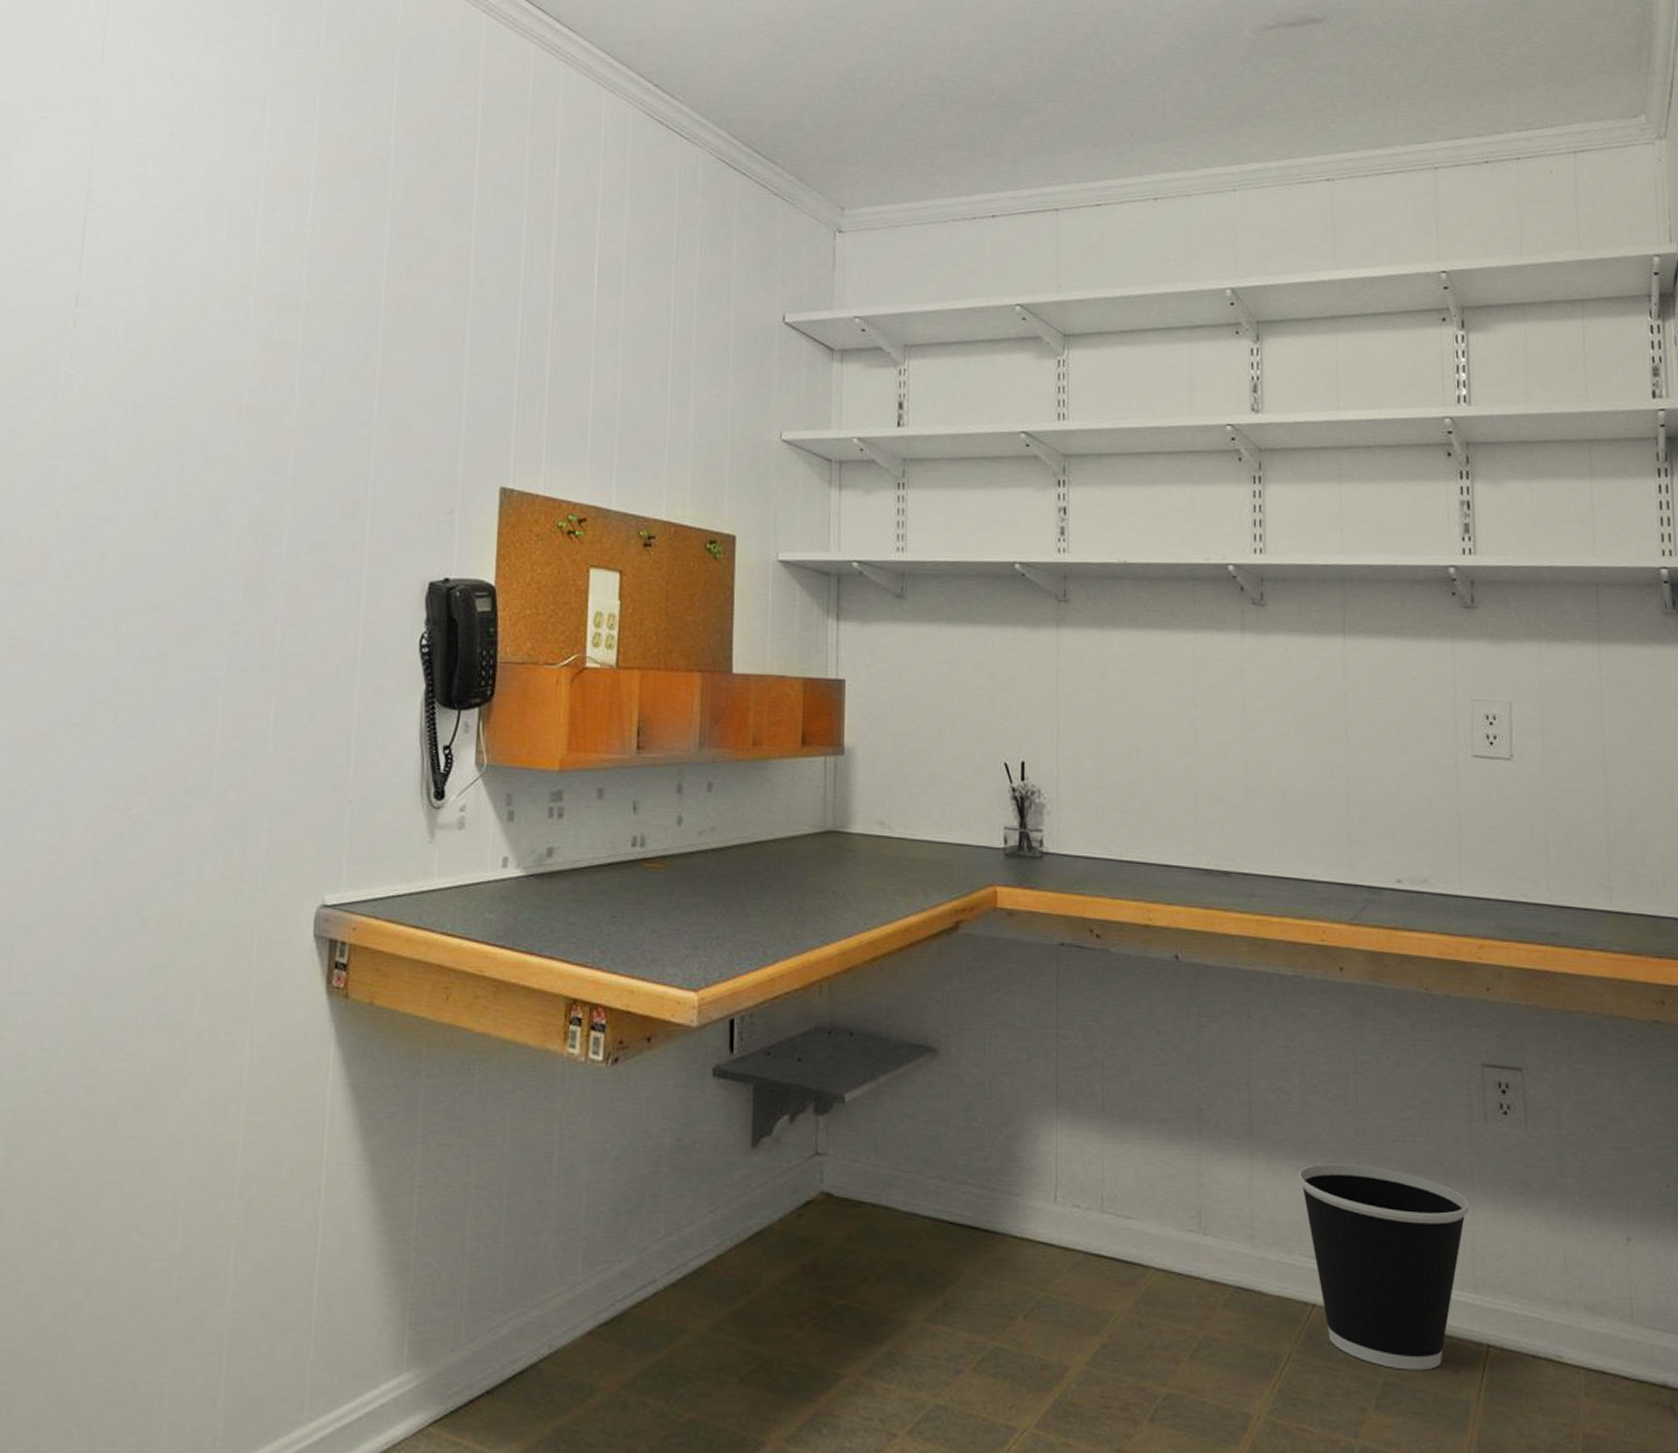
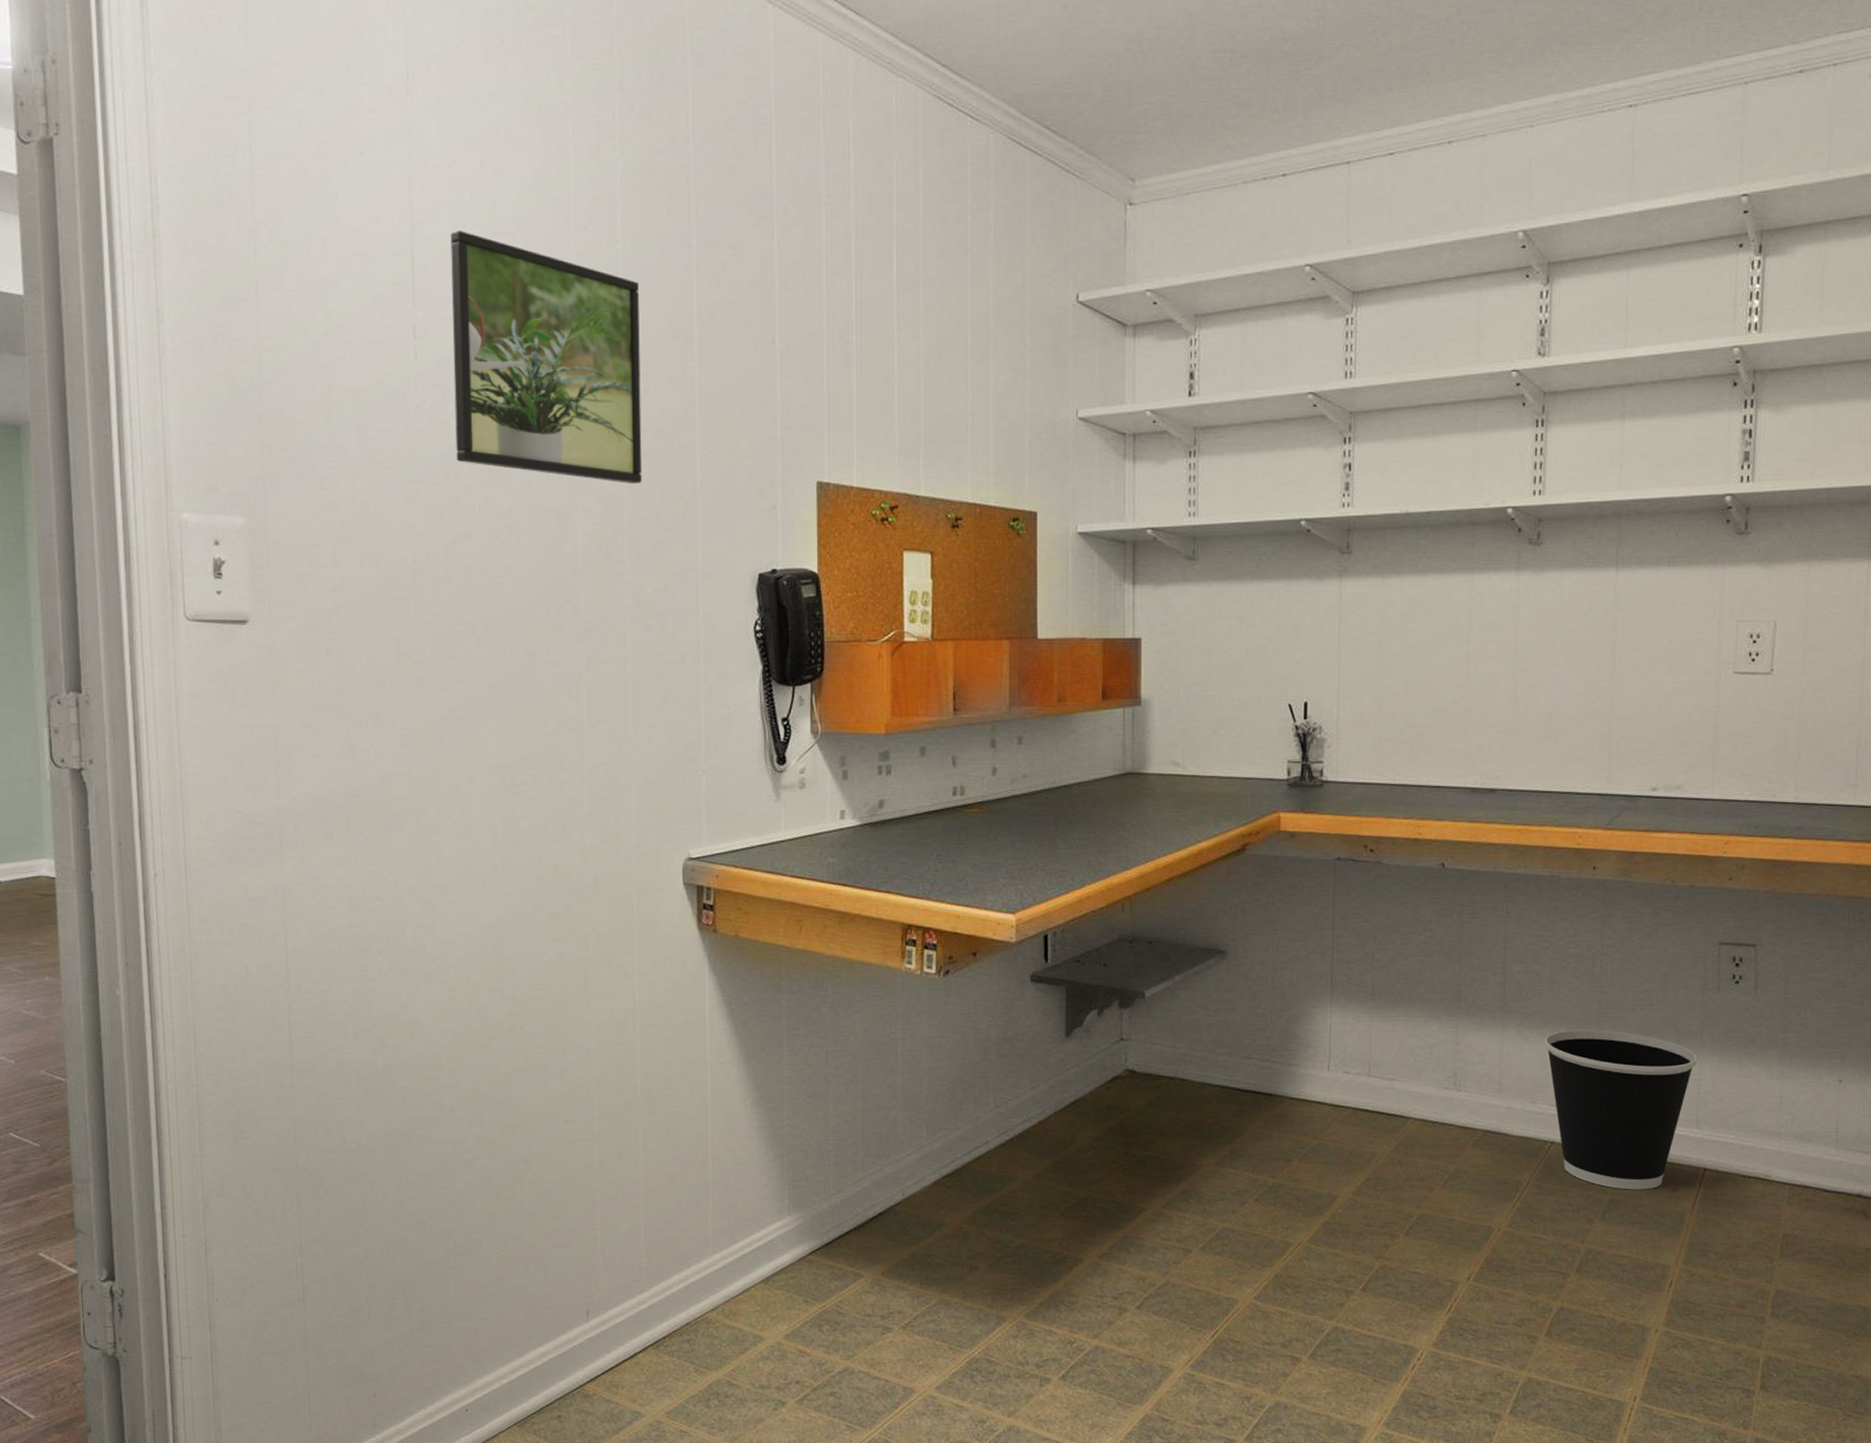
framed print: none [106,201,325,476] -> present [450,230,643,485]

